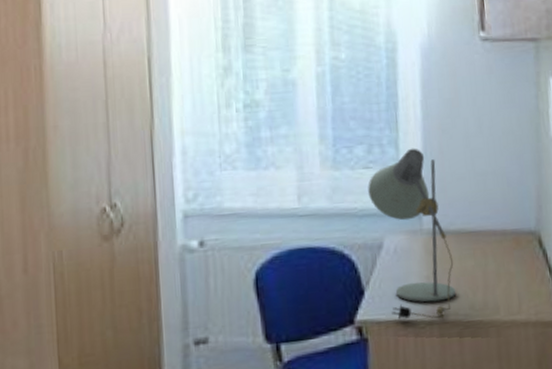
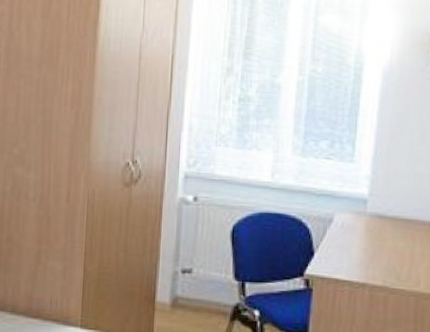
desk lamp: present [368,148,457,319] -> none [327,148,388,283]

